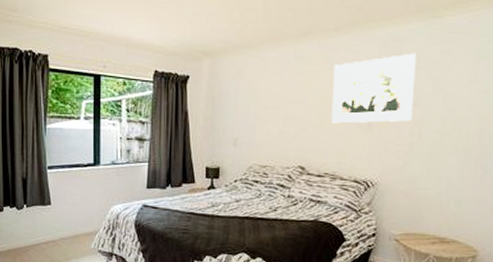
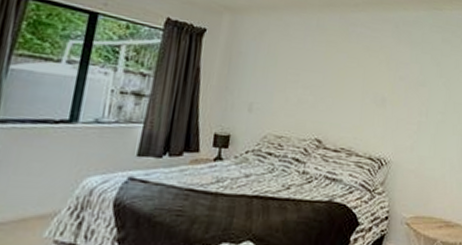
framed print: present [331,53,416,124] -> none [349,37,423,101]

